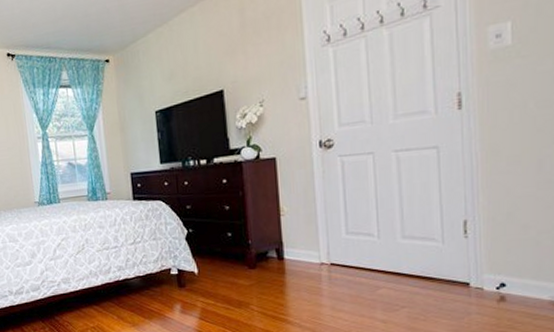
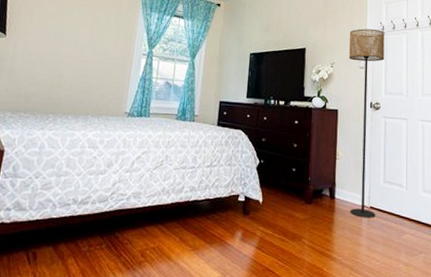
floor lamp: none [280,41,339,277] -> present [349,28,385,218]

